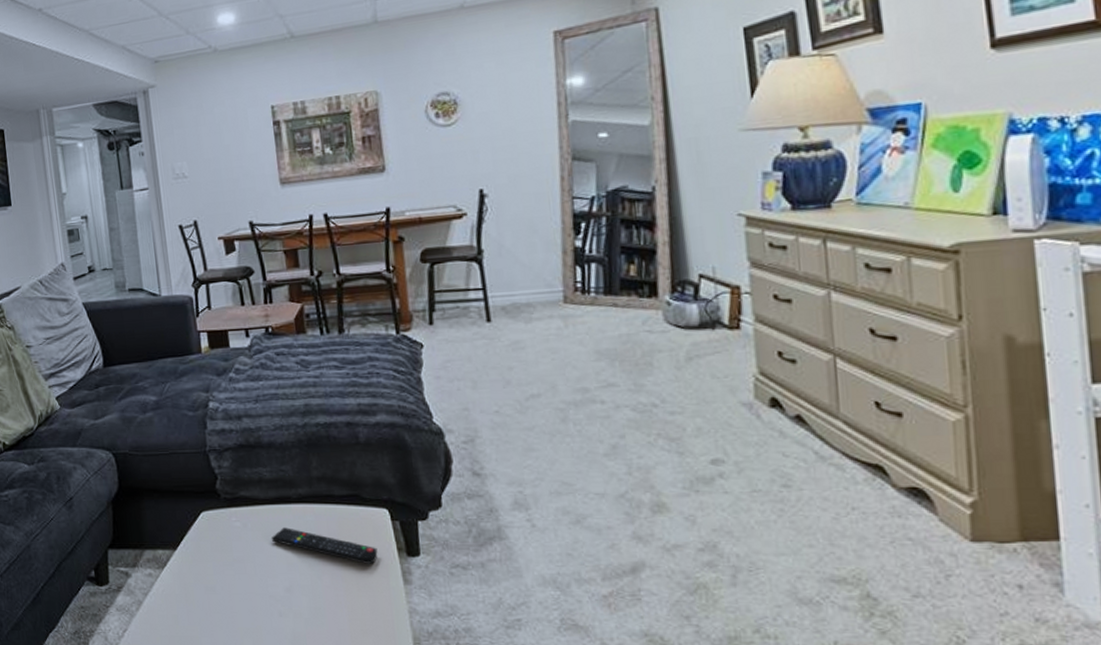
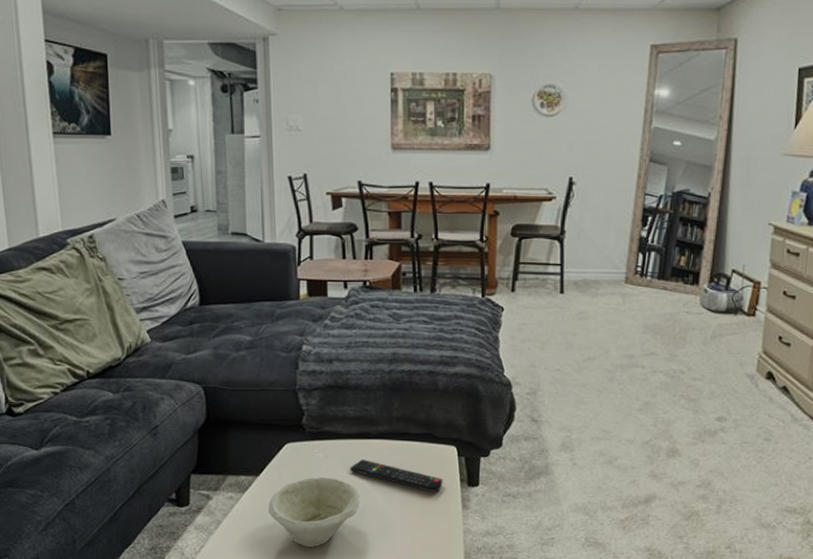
bowl: none [189,549,287,631] -> present [268,477,360,547]

